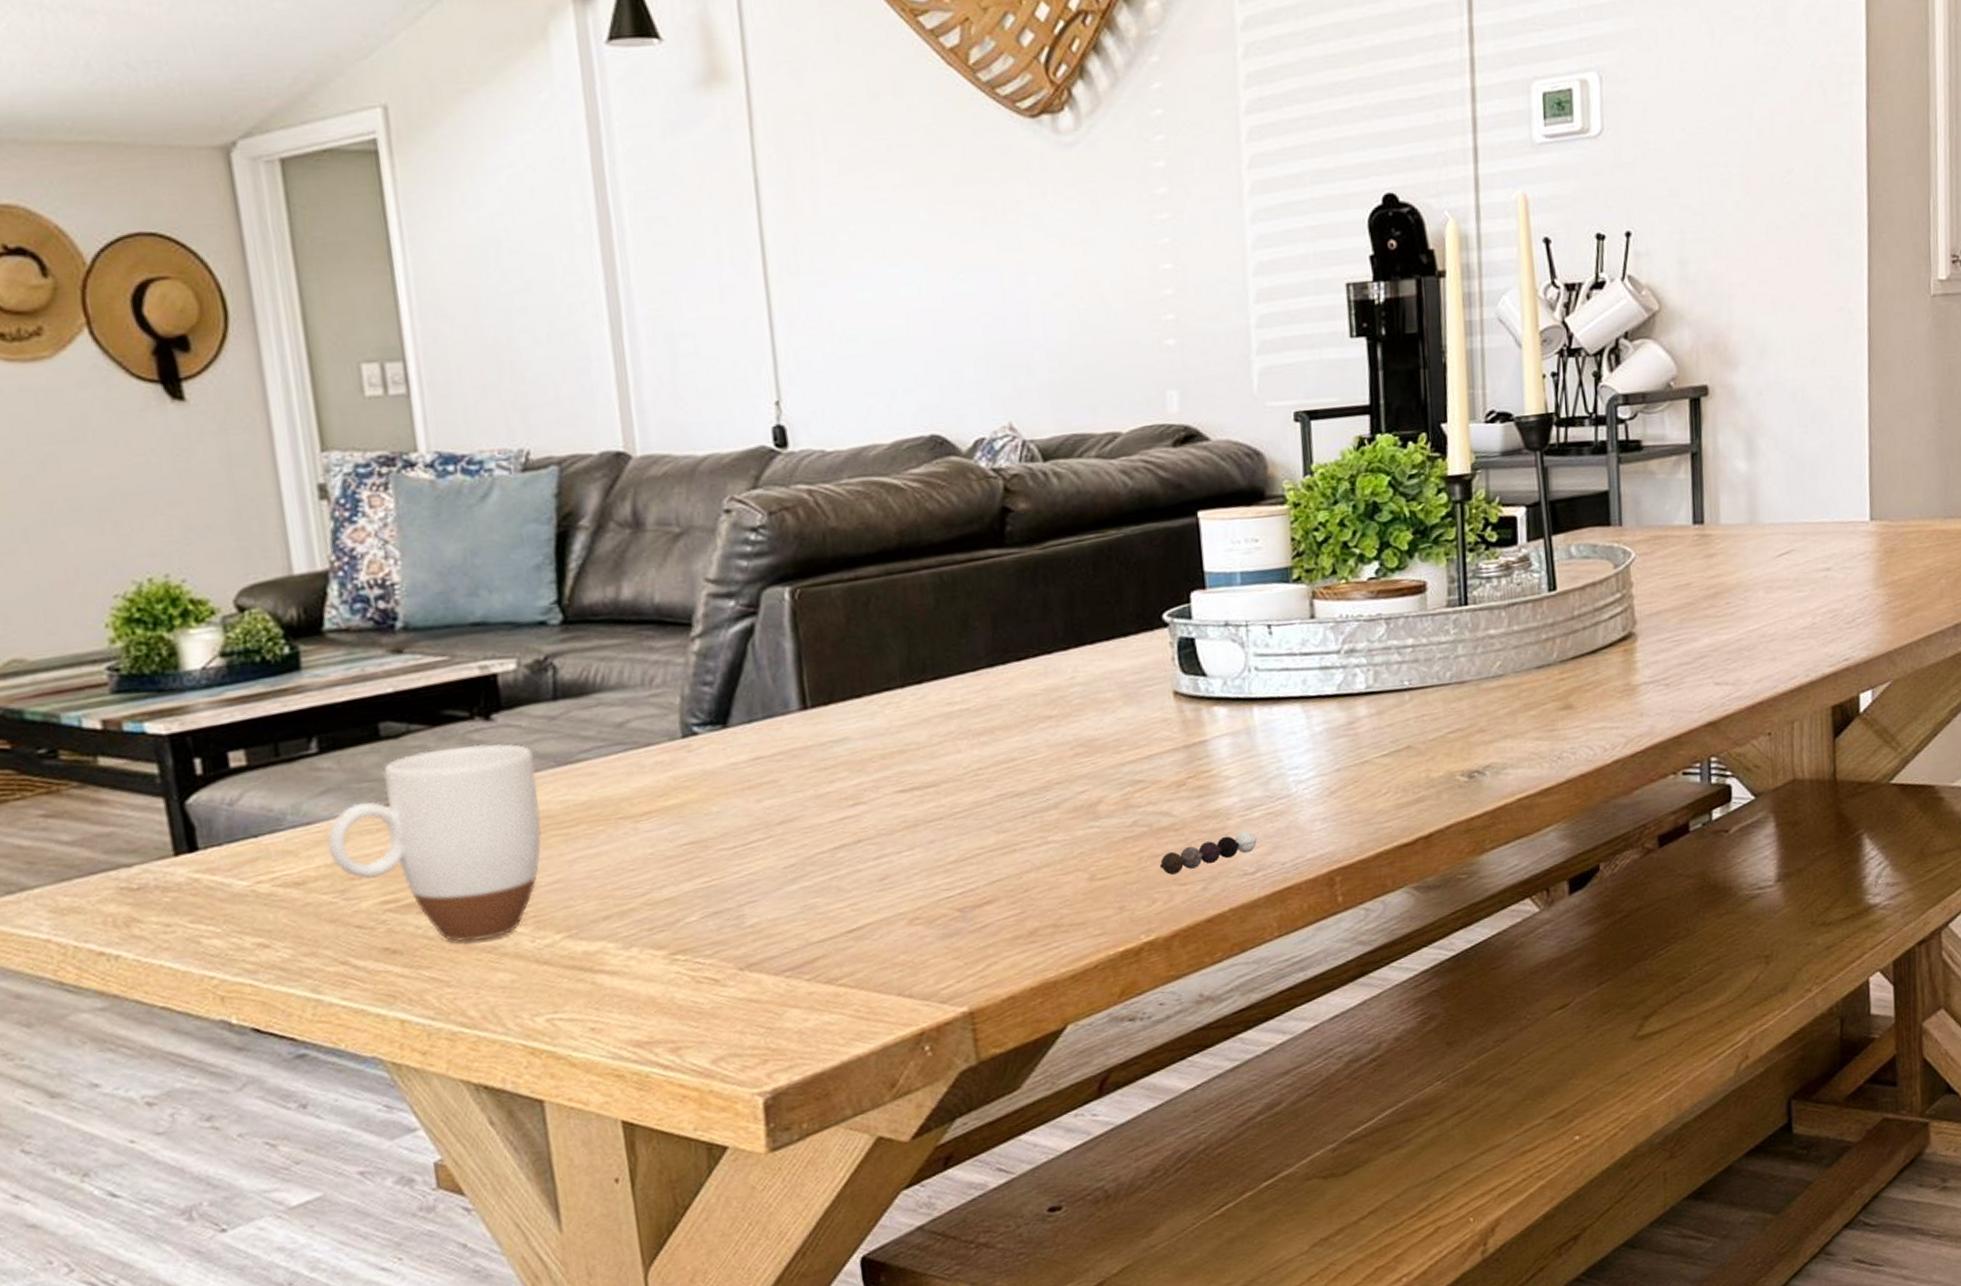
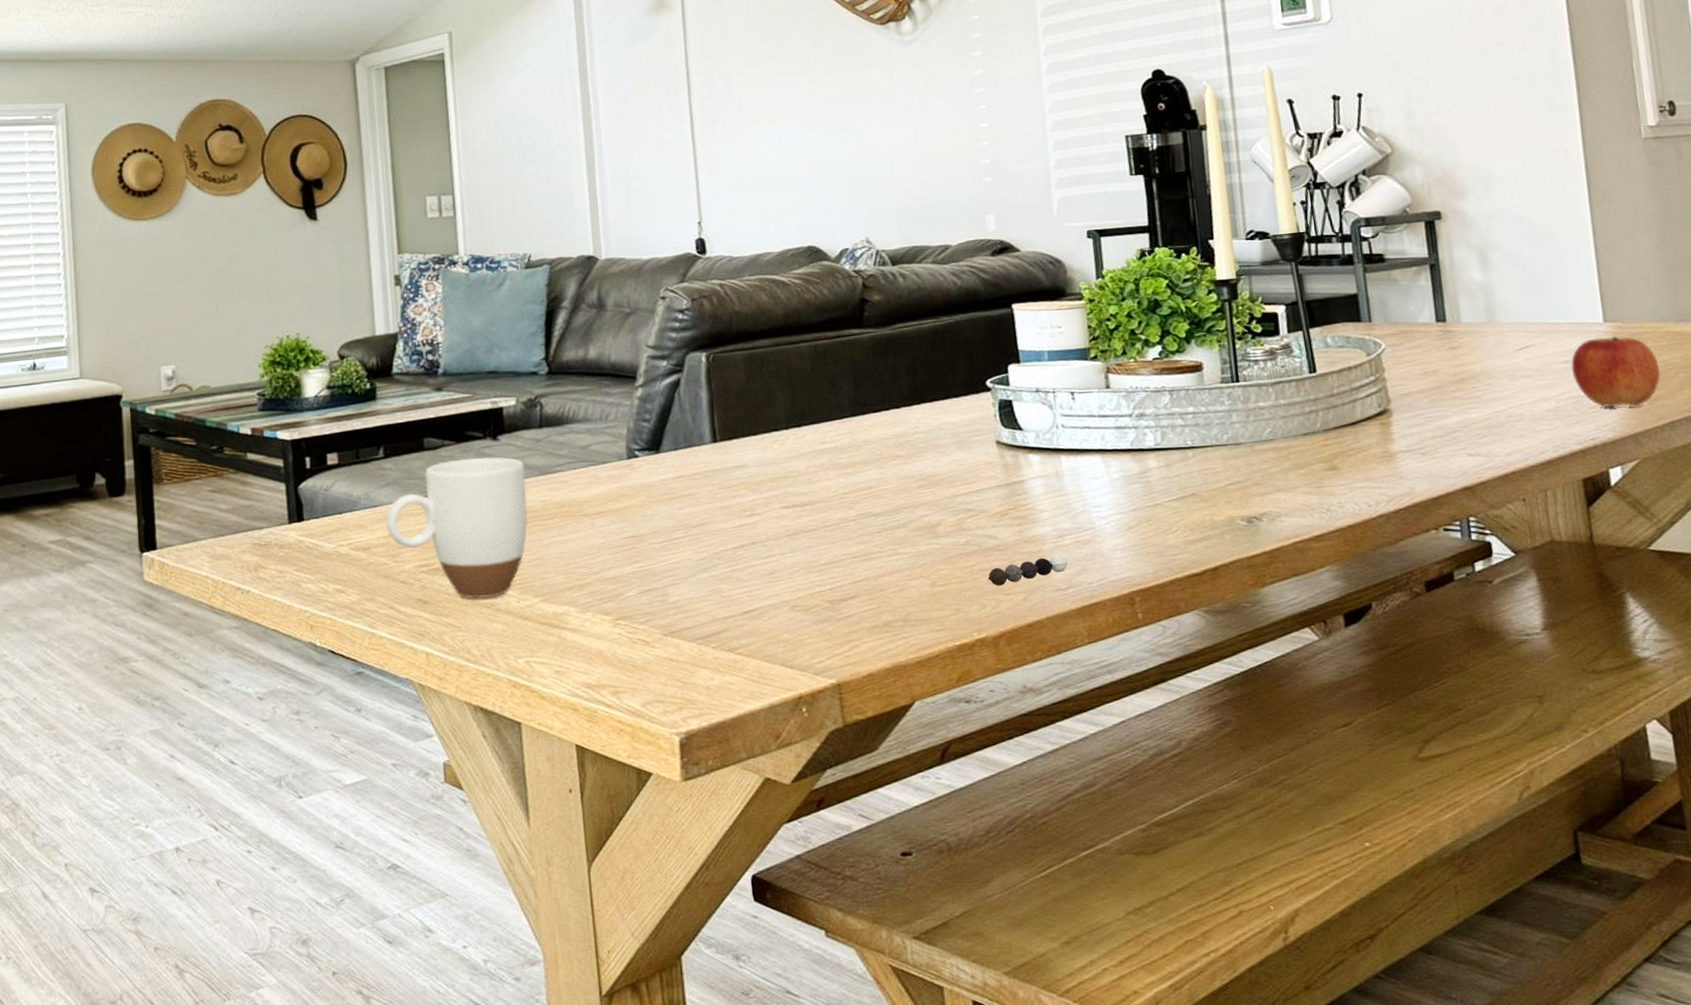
apple: none [1831,537,1922,621] -> present [1570,336,1661,407]

